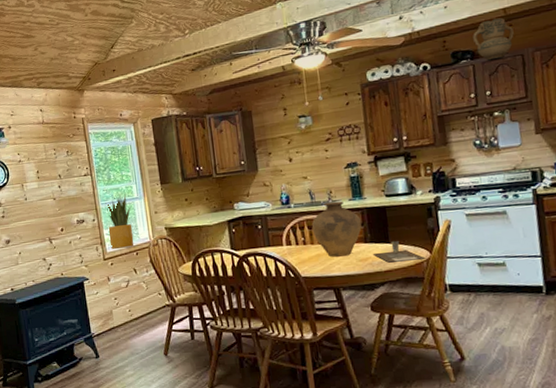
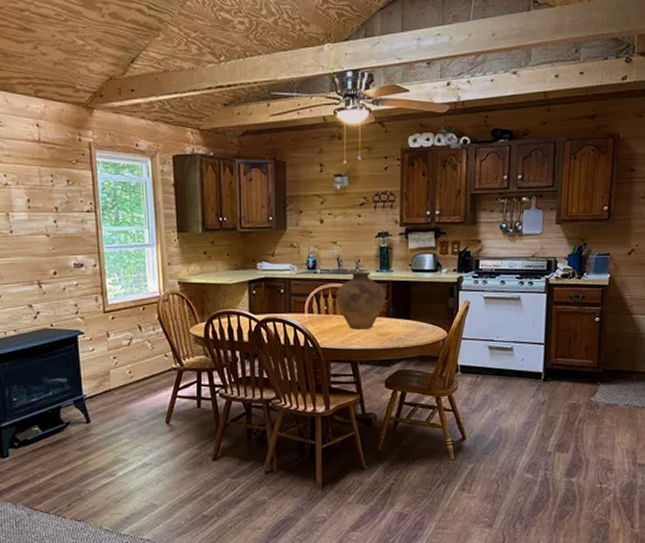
planter: present [105,193,134,250] -> none [110,238,141,302]
place setting: present [373,240,425,263] -> none [394,317,441,340]
ceramic jug: present [473,18,514,62] -> none [513,101,550,145]

